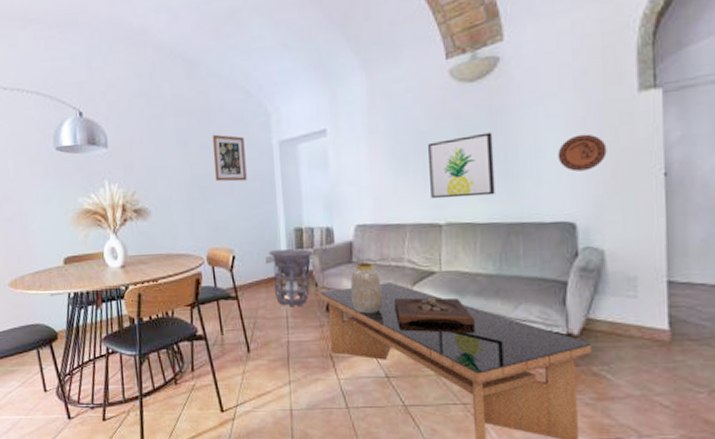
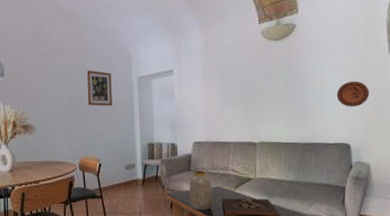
side table: present [268,249,315,307] -> none [127,159,163,205]
wall art: present [428,132,496,199] -> none [247,77,294,124]

